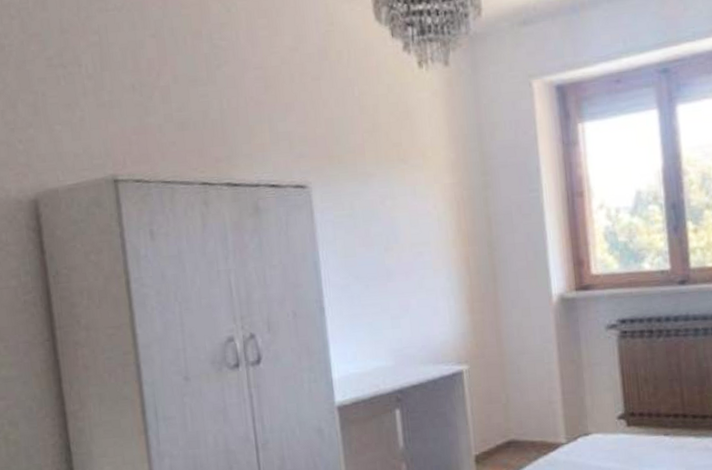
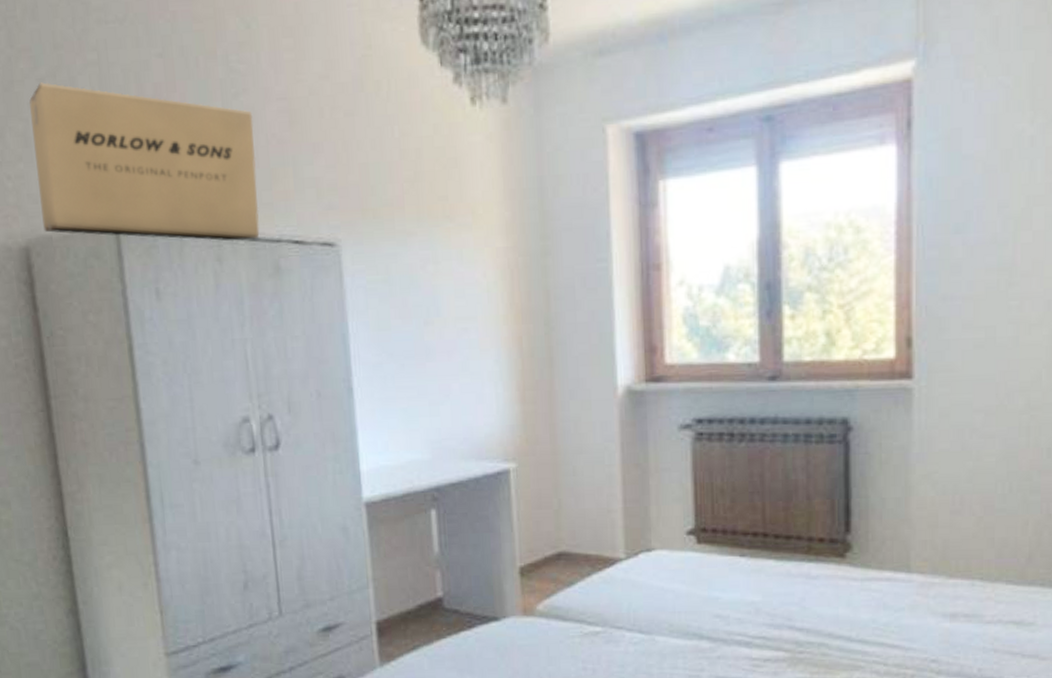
box: none [39,61,241,188] -> present [29,82,260,241]

